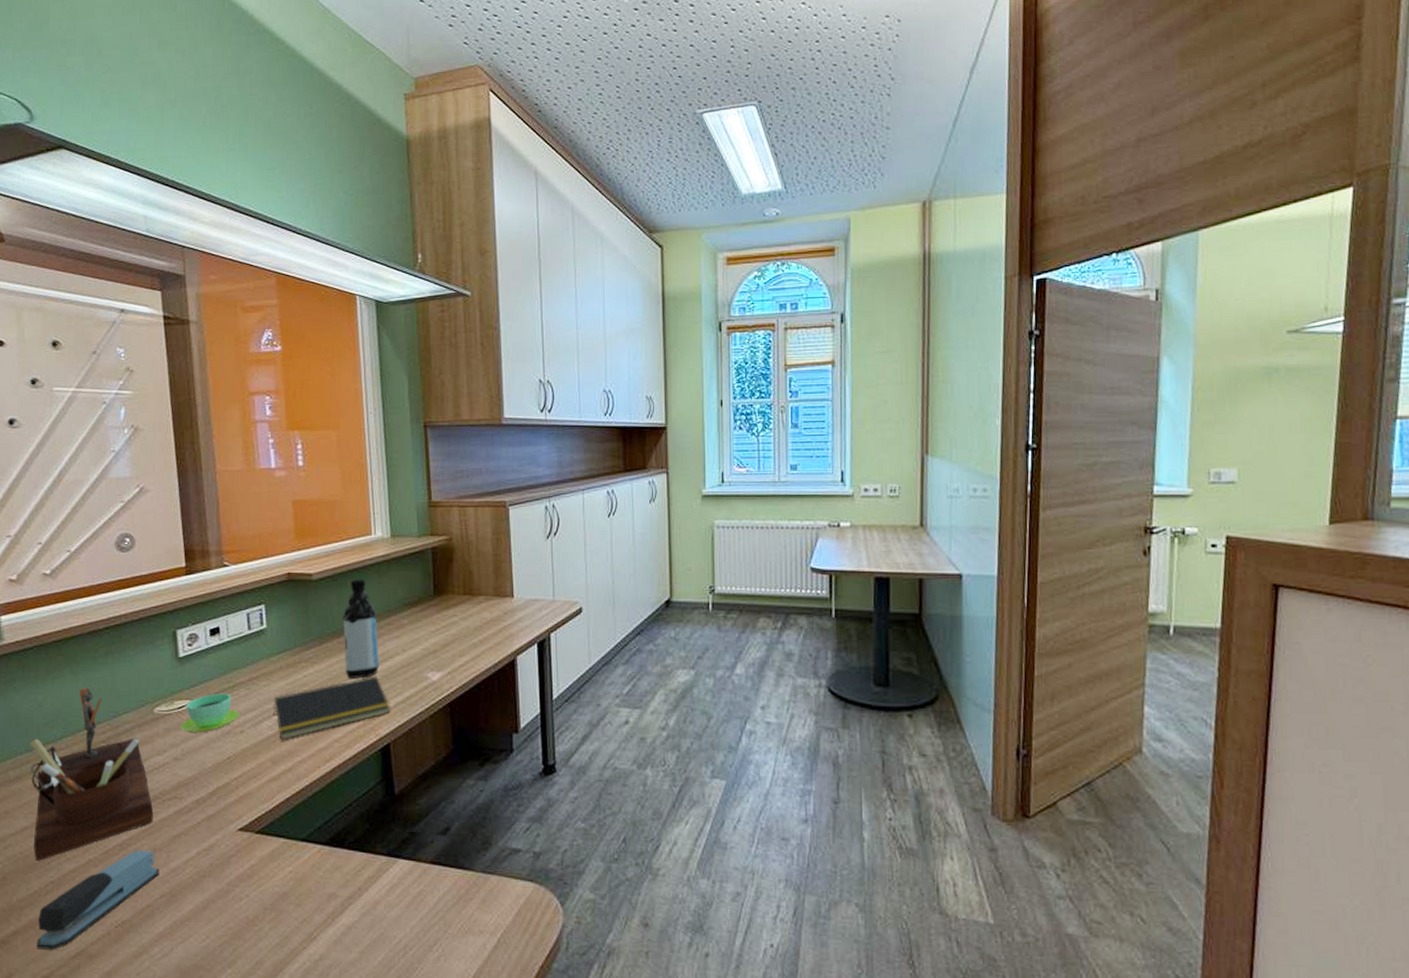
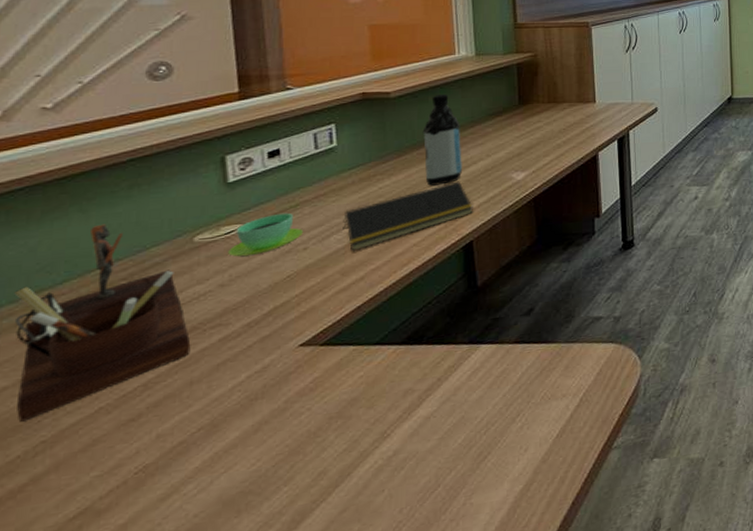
stapler: present [36,851,160,950] -> none [17,384,197,521]

